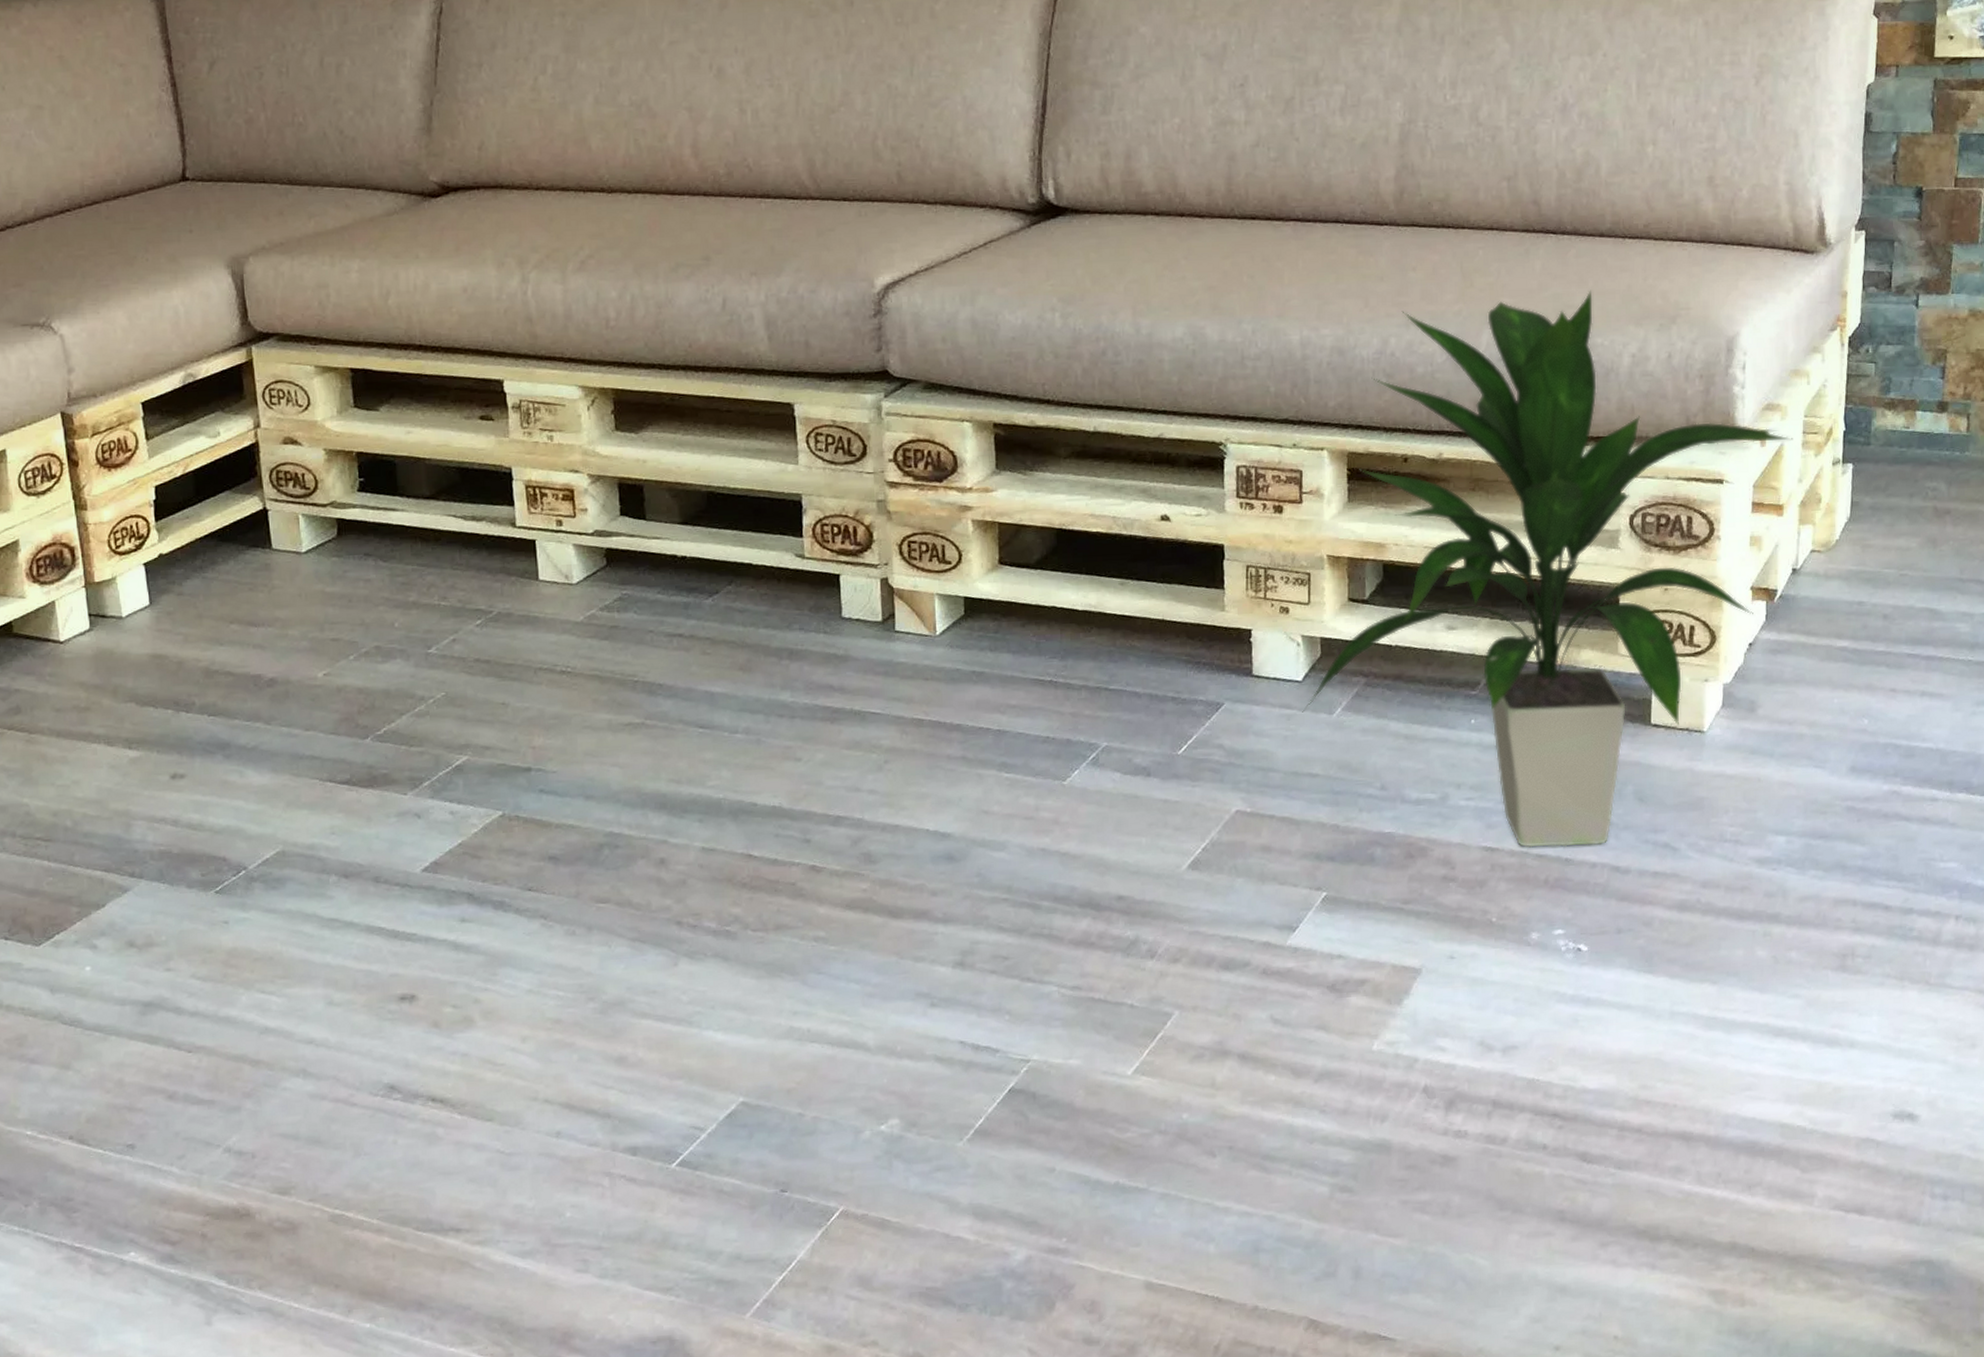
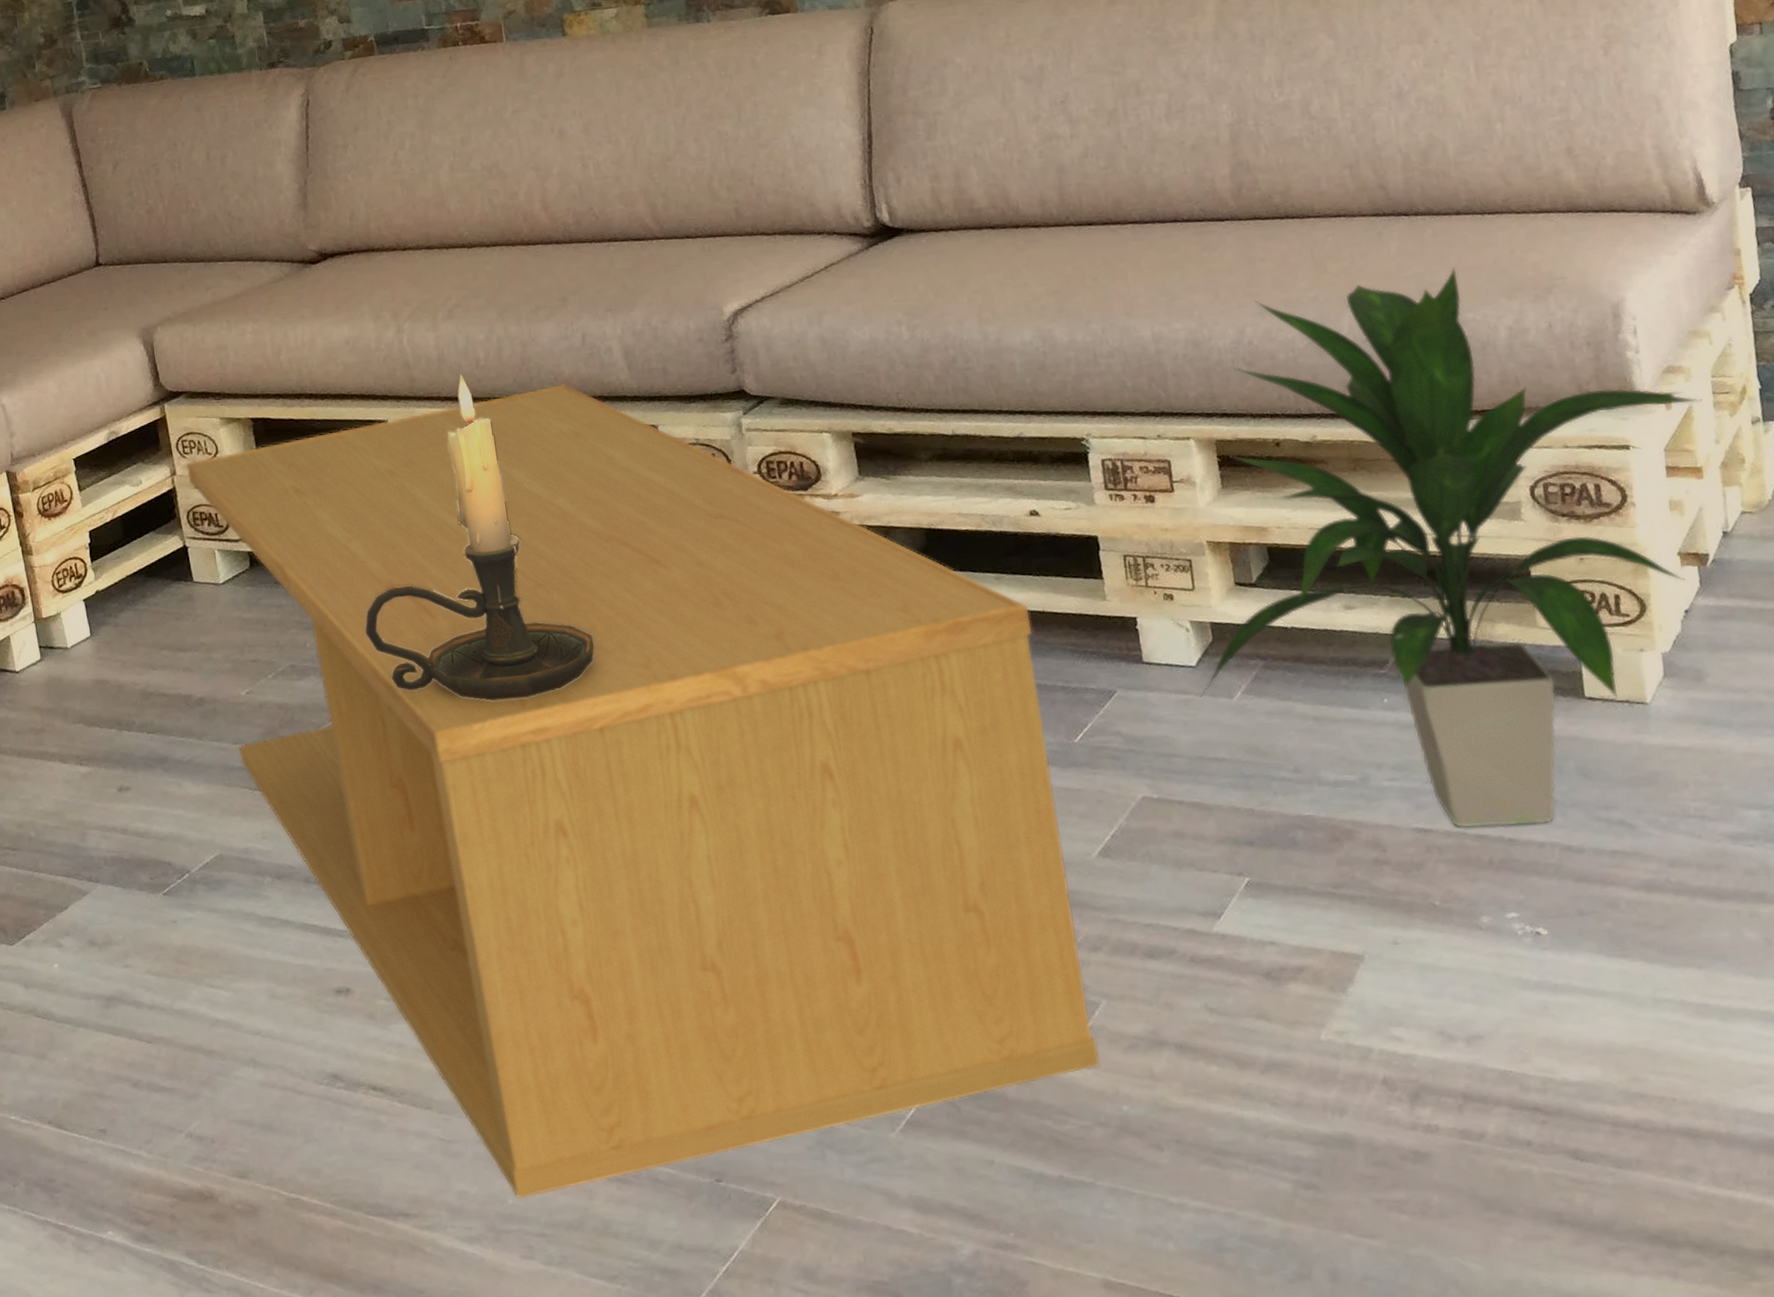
coffee table: none [271,351,1166,1212] -> present [185,383,1100,1199]
candle holder: none [460,333,707,692] -> present [365,373,595,701]

